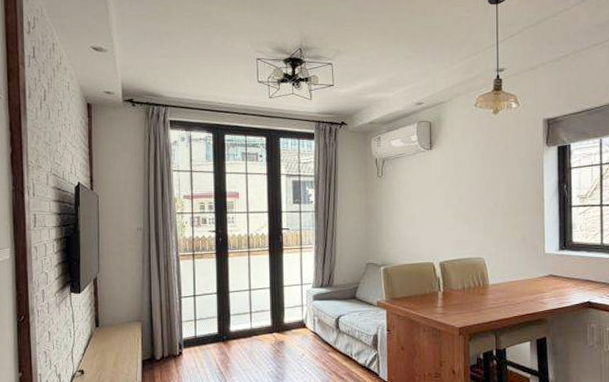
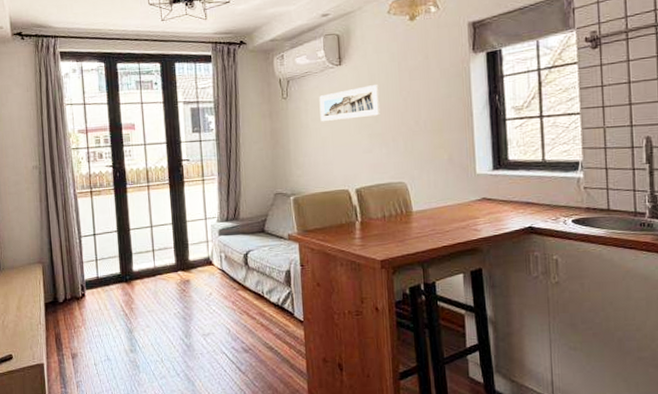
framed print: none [411,169,464,200] -> present [319,85,380,122]

